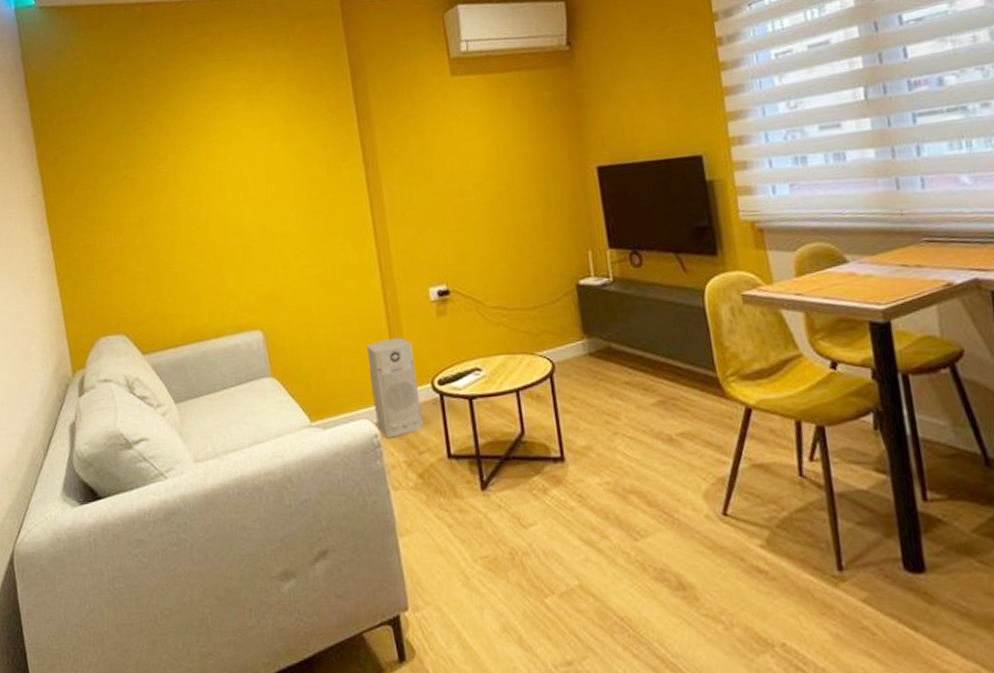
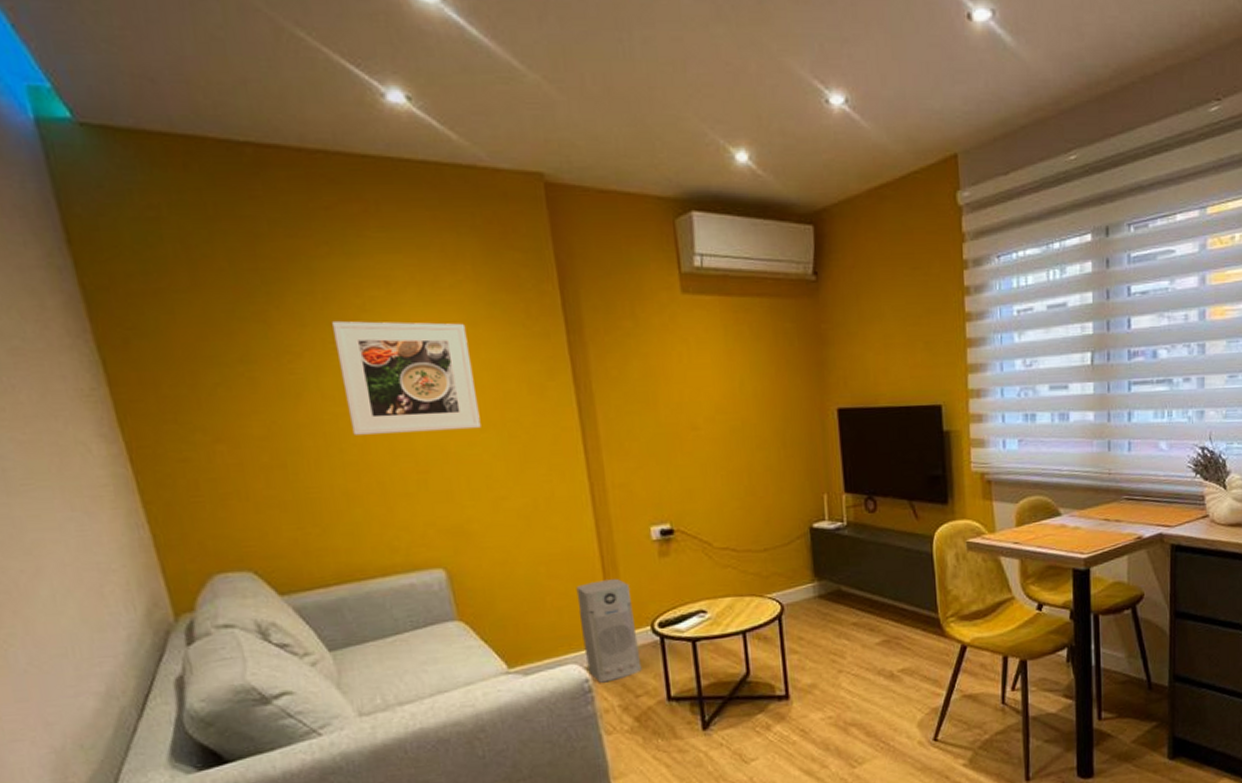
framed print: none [187,121,291,219] -> present [332,321,481,435]

